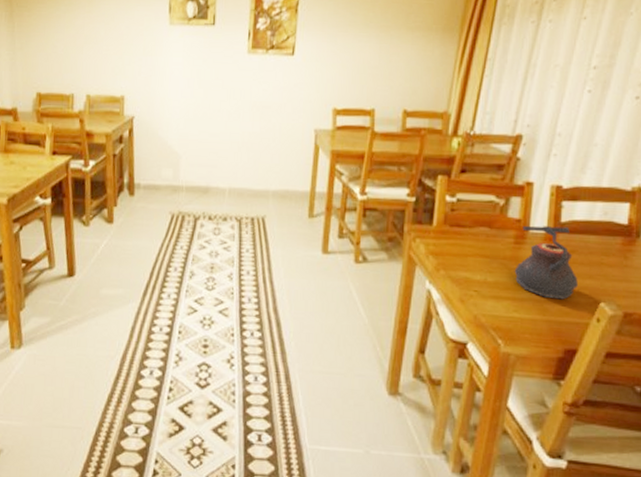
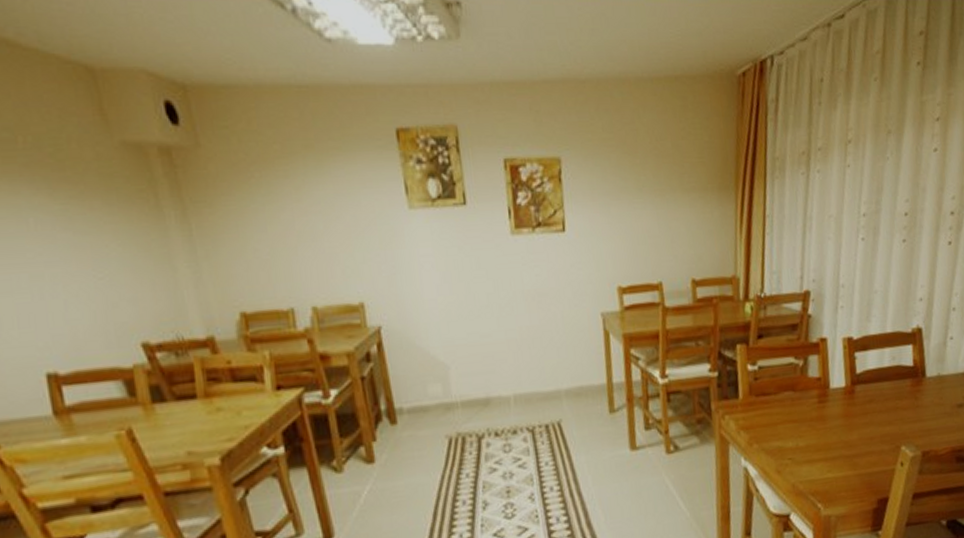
teapot: present [514,225,578,300] -> none [822,378,880,452]

